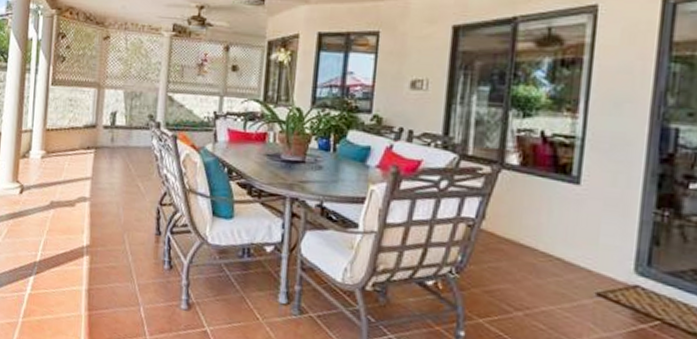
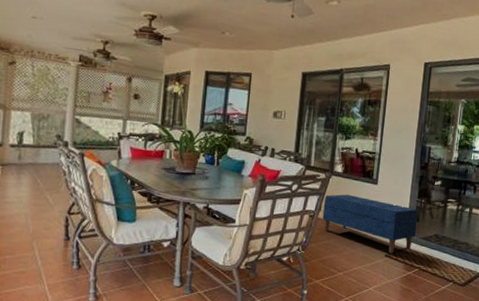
bench: none [487,196,657,293] -> present [322,194,418,254]

